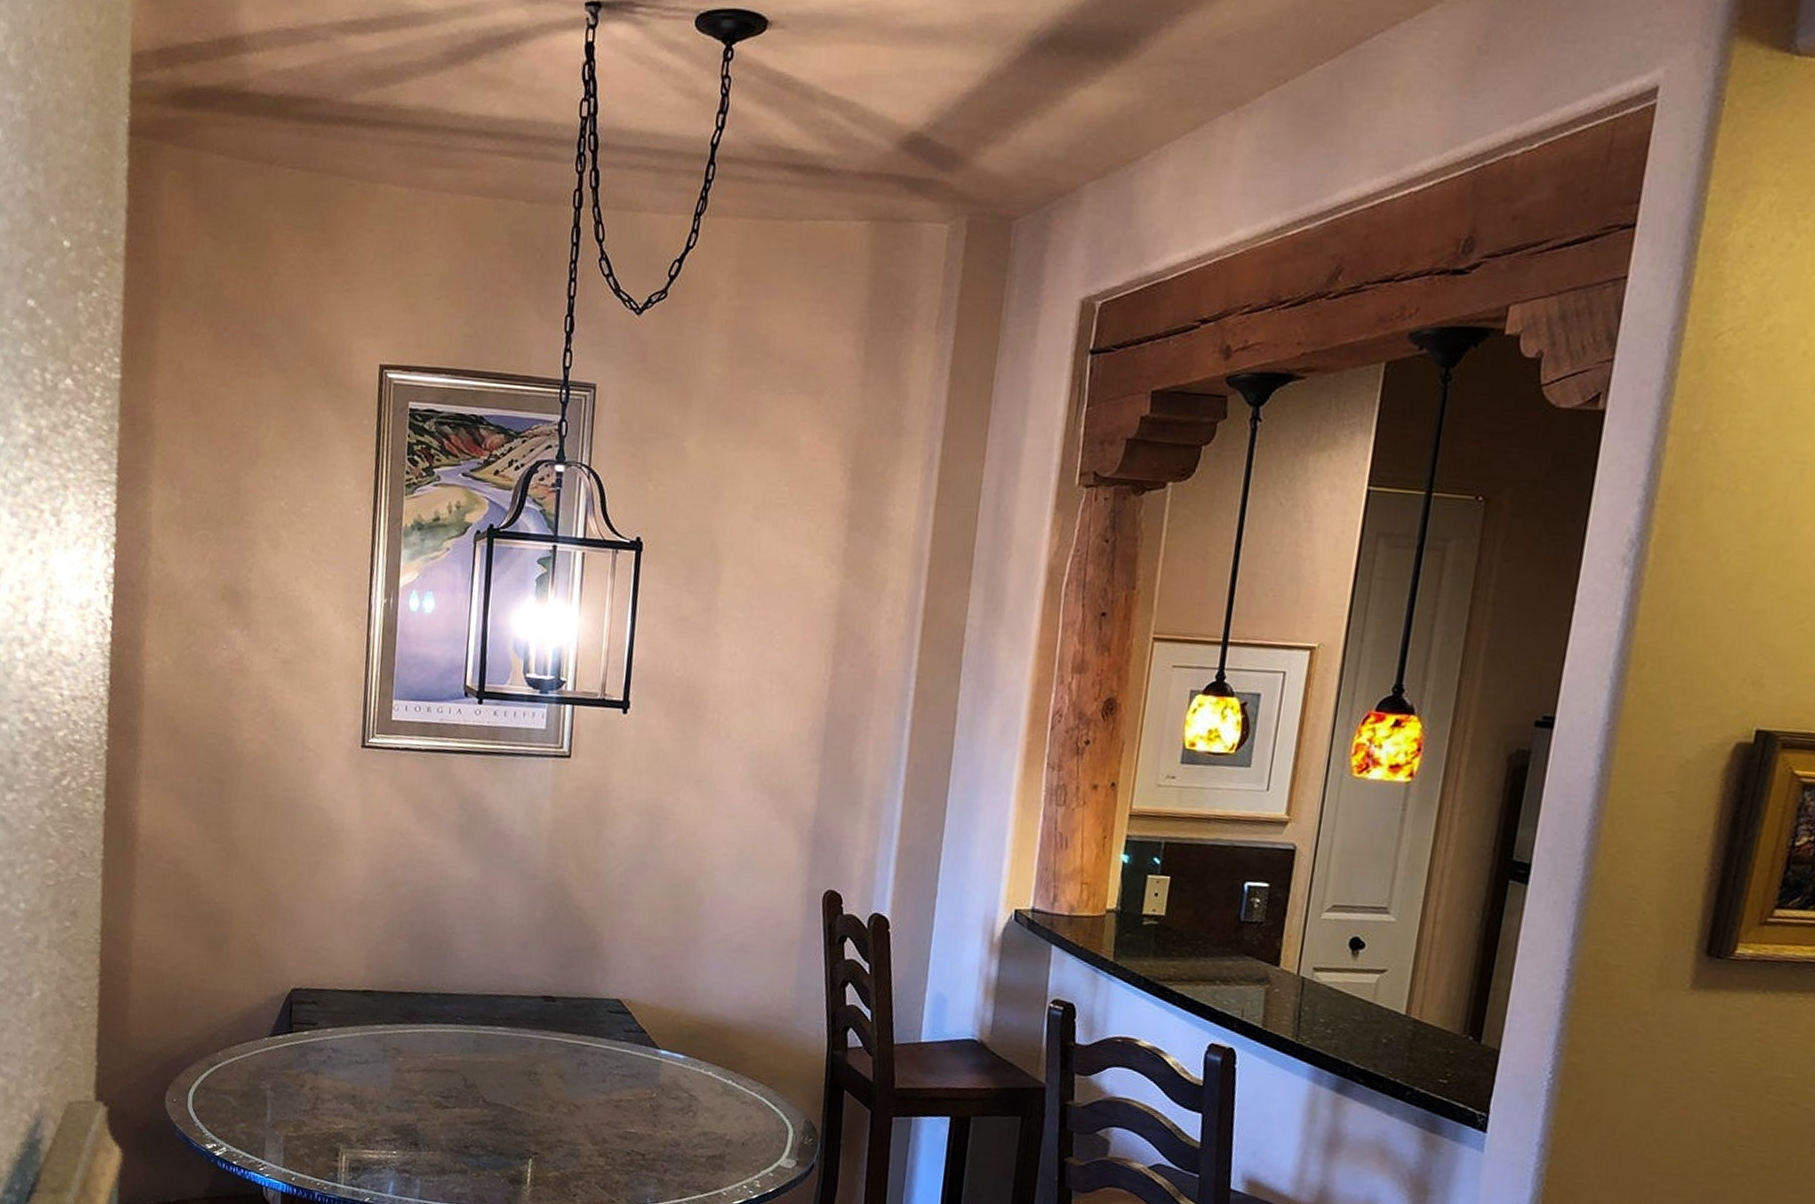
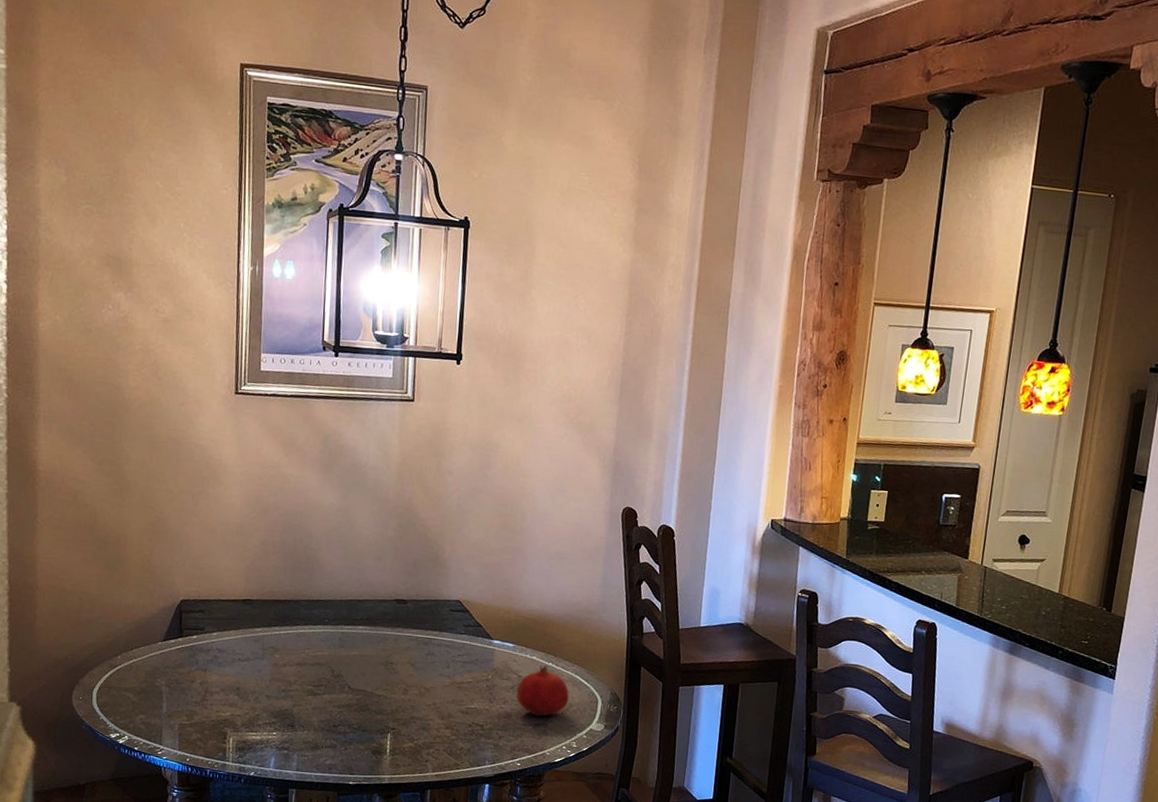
fruit: none [686,1083,753,1147] -> present [516,665,569,717]

